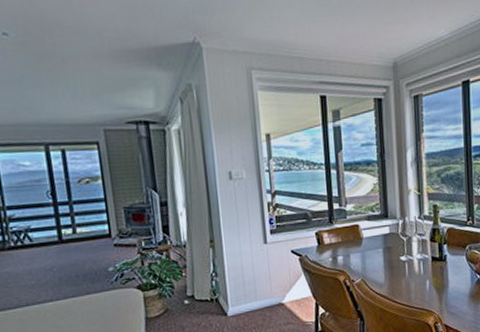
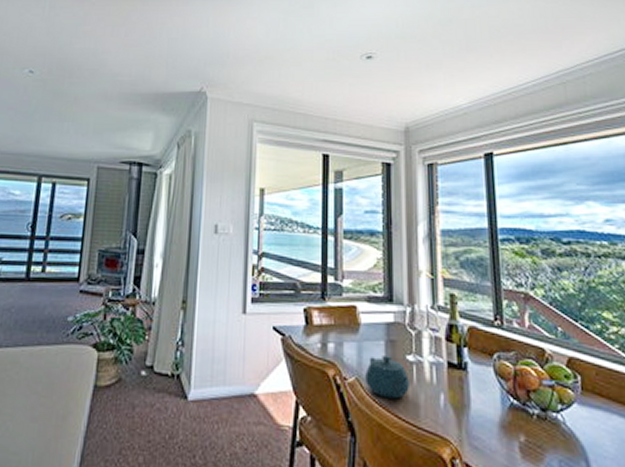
teapot: none [369,259,404,290] -> present [365,356,411,399]

